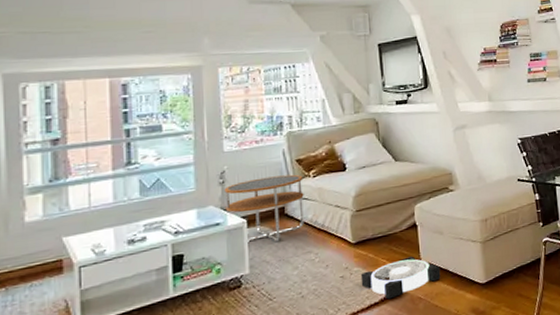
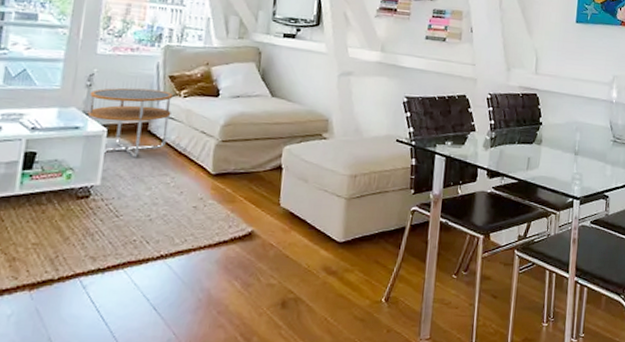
electric fan: present [360,256,441,300] -> none [213,199,299,240]

